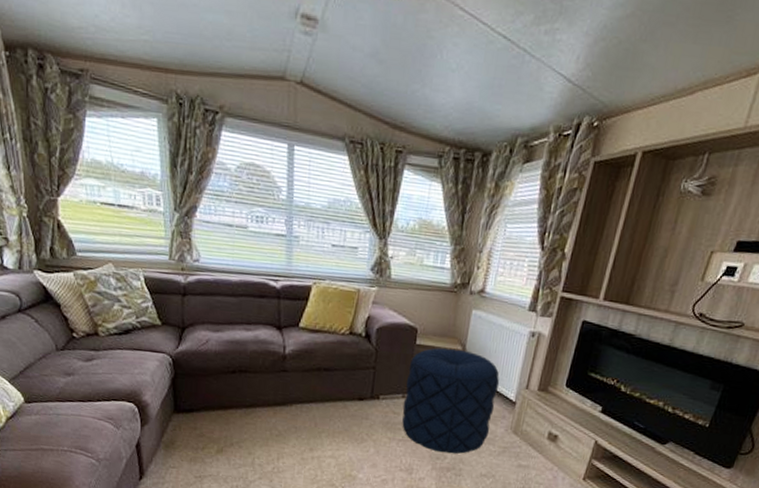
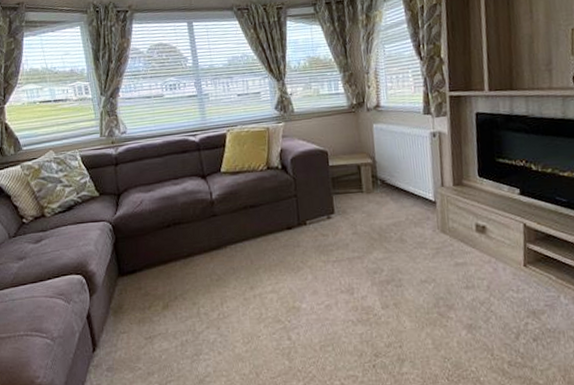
pouf: present [402,348,500,454] -> none [327,162,419,266]

